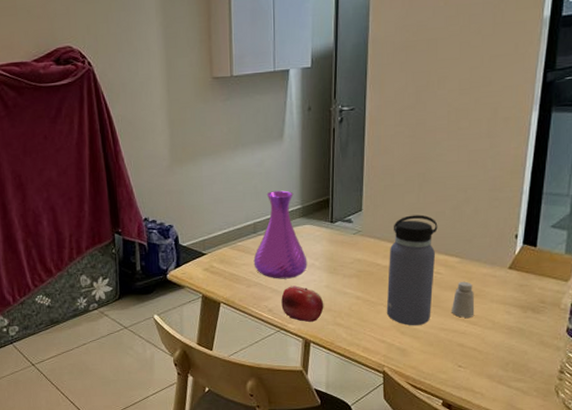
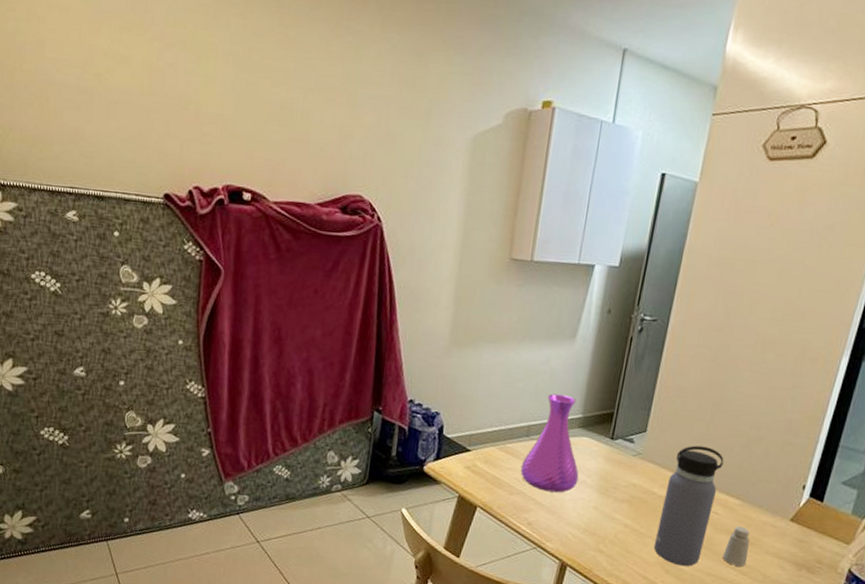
fruit: present [281,285,324,322] -> none [542,500,589,544]

